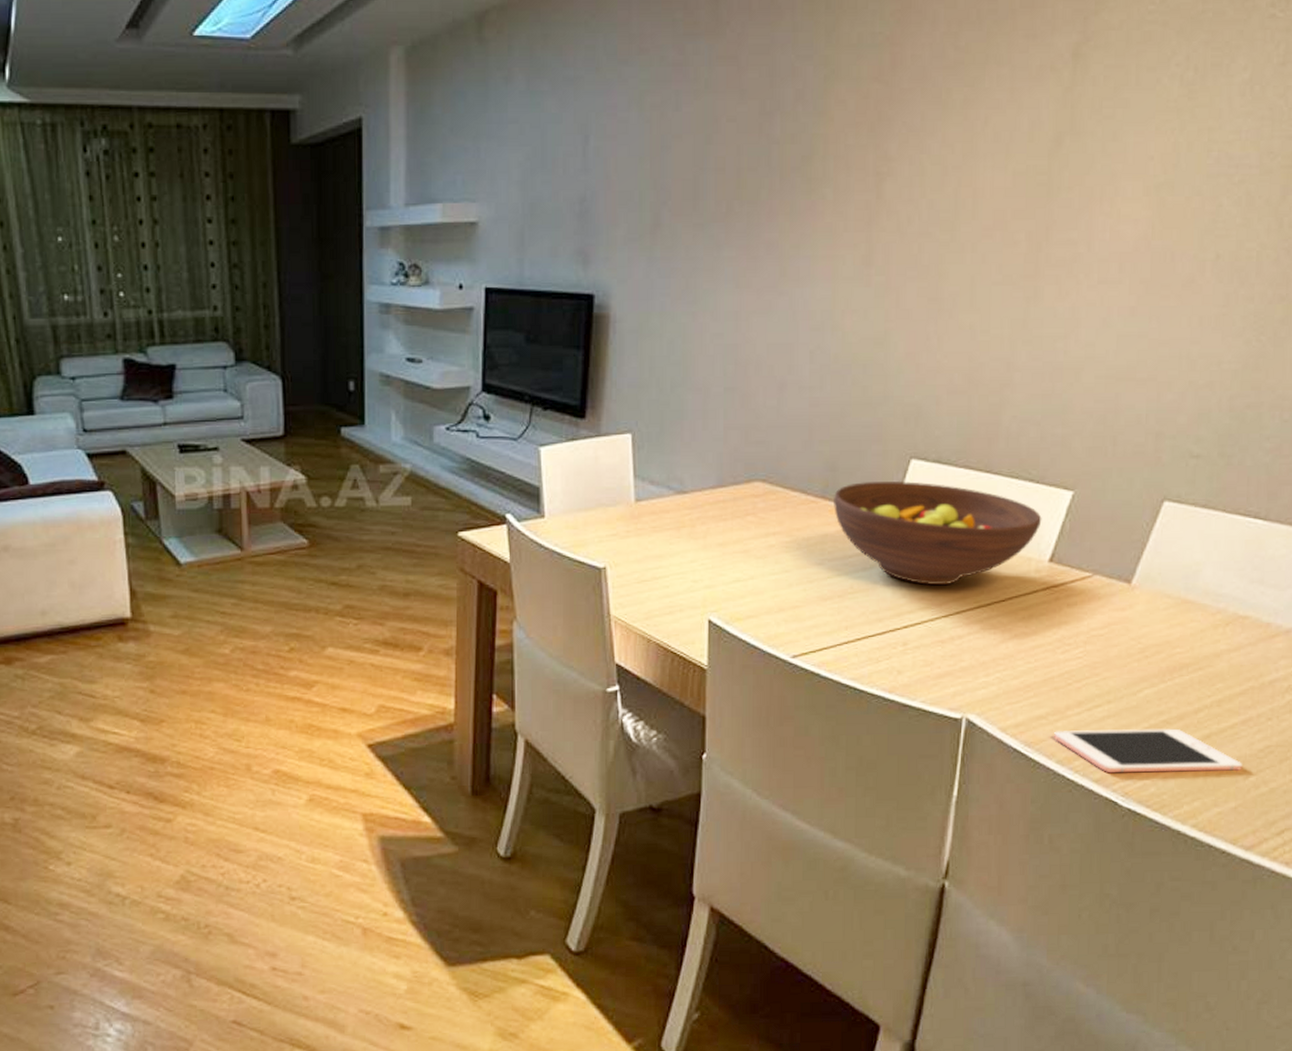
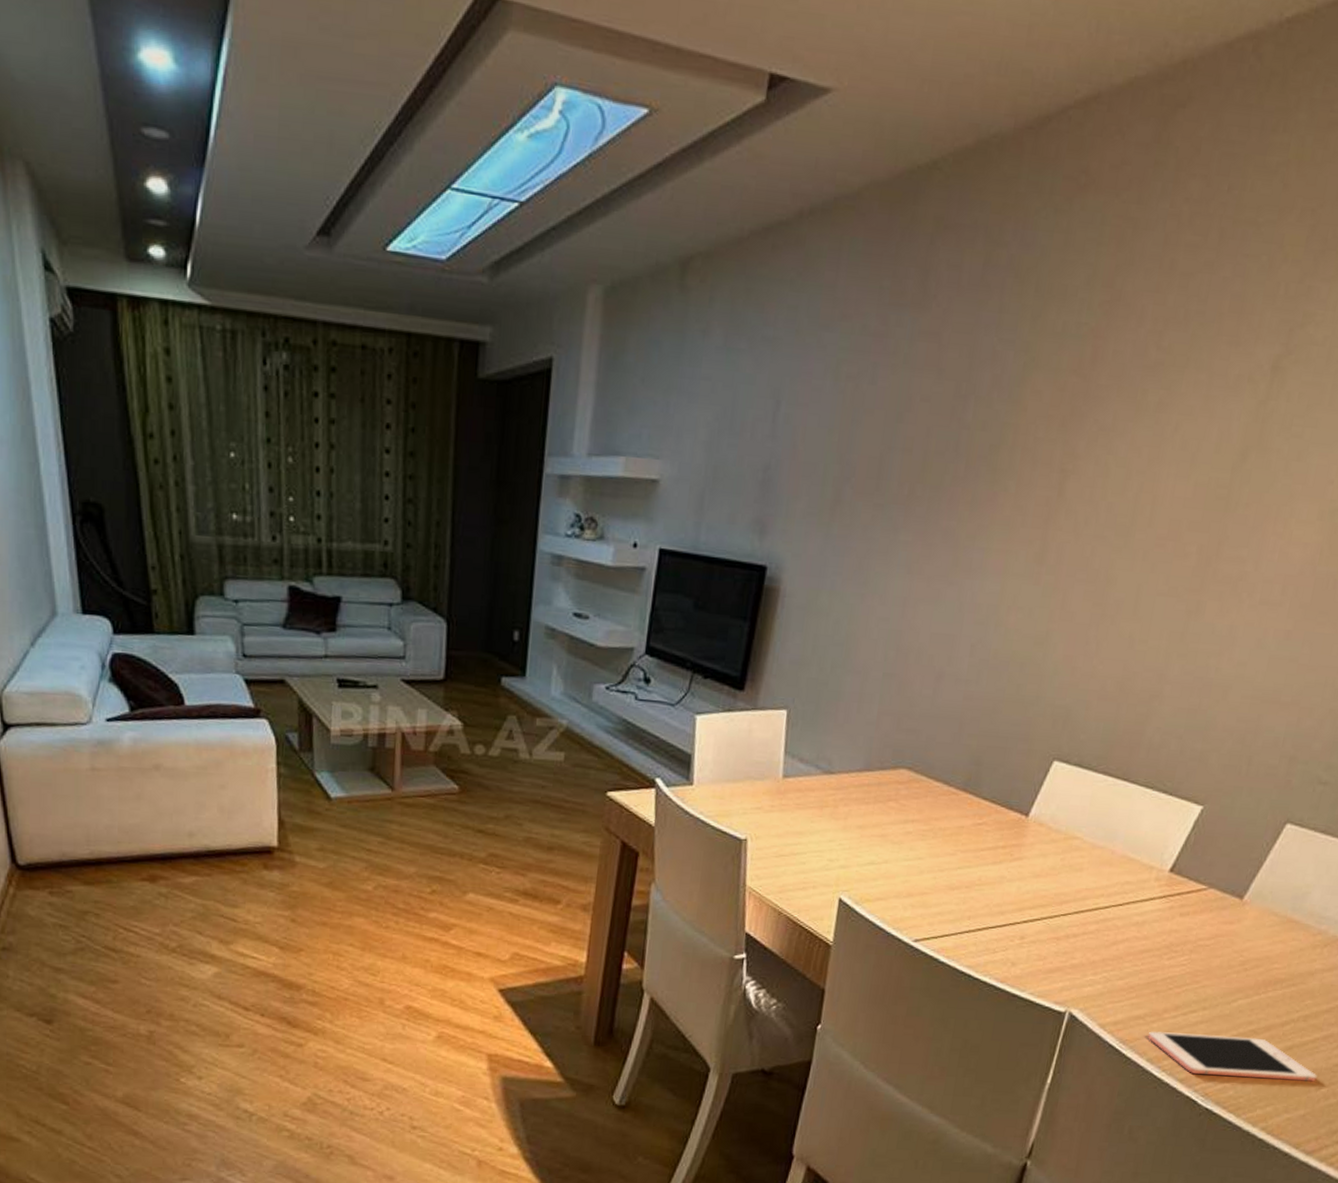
fruit bowl: present [833,480,1042,585] -> none [973,778,1170,885]

